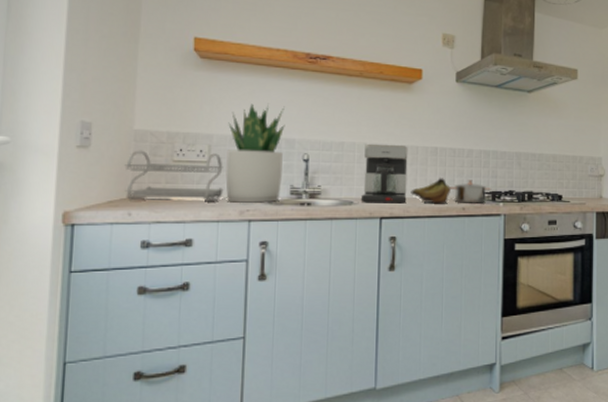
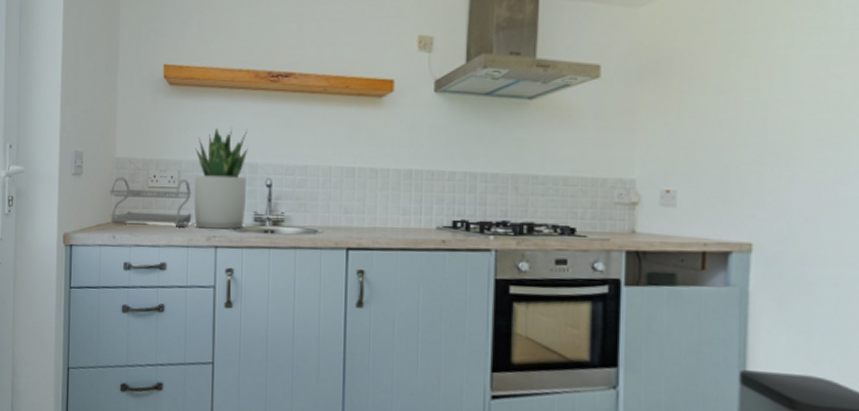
coffee maker: present [360,145,408,204] -> none [325,168,378,234]
fruit: present [411,178,451,204] -> none [381,205,428,236]
cooking pot: present [449,180,492,203] -> none [426,207,480,236]

